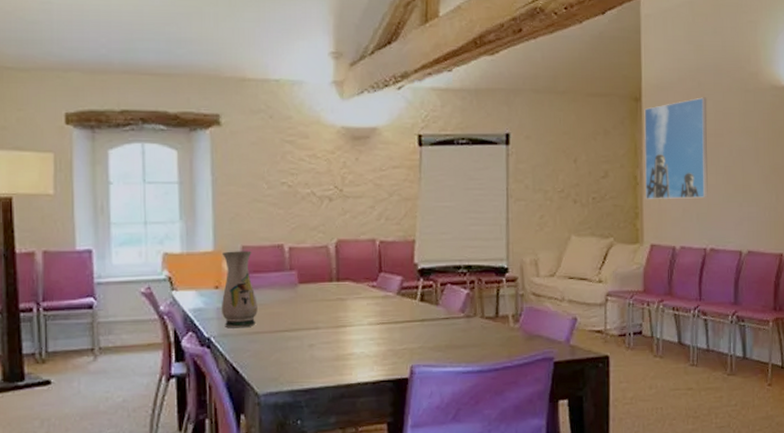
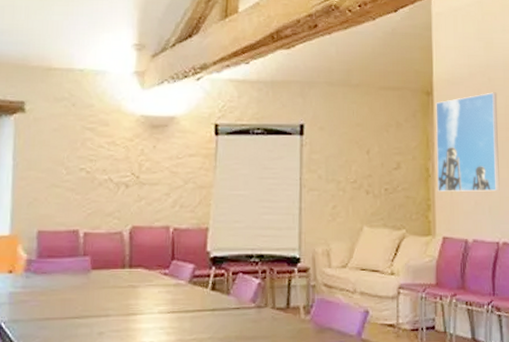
vase: present [221,251,258,328] -> none [13,235,50,314]

